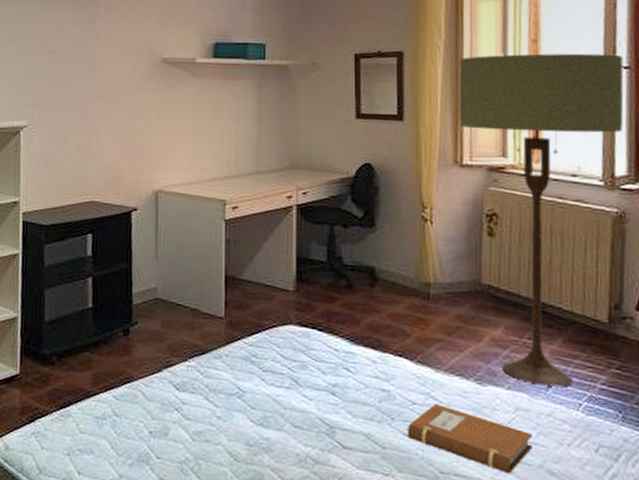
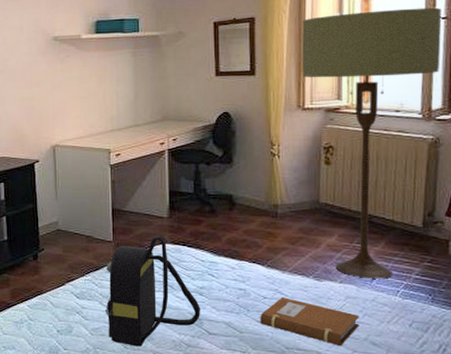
backpack: none [212,314,333,460] -> present [105,236,201,347]

